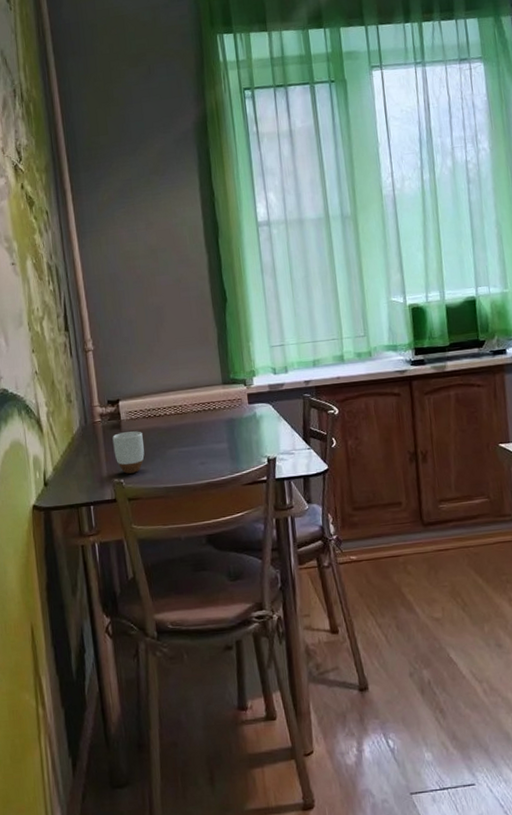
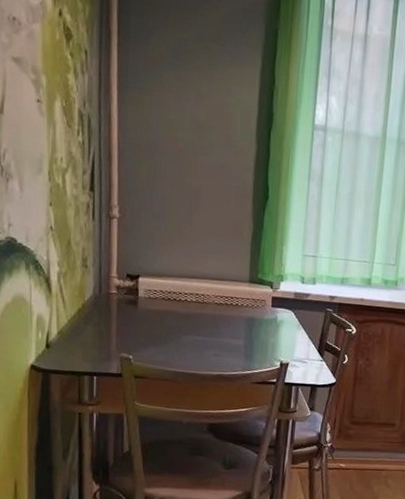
mug: present [112,431,145,474] -> none [126,309,159,352]

